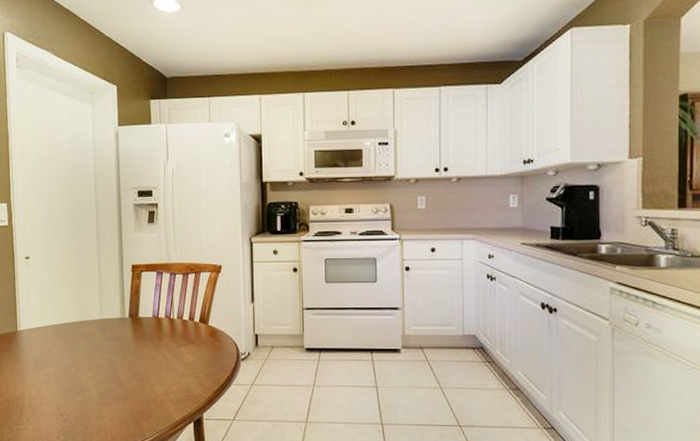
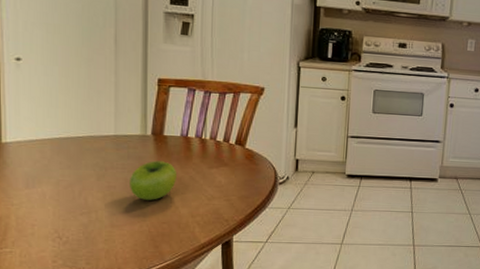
fruit: none [113,341,151,379] -> present [130,160,176,200]

